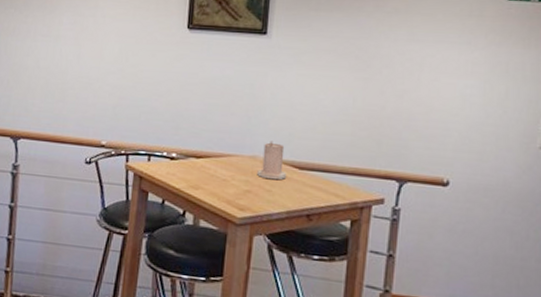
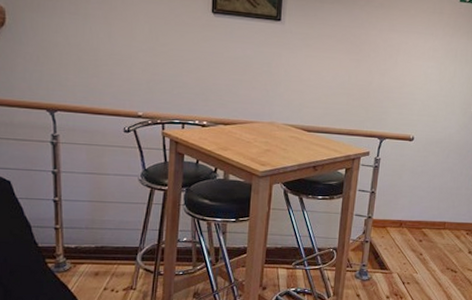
candle: present [257,141,286,180] -> none [275,110,297,141]

